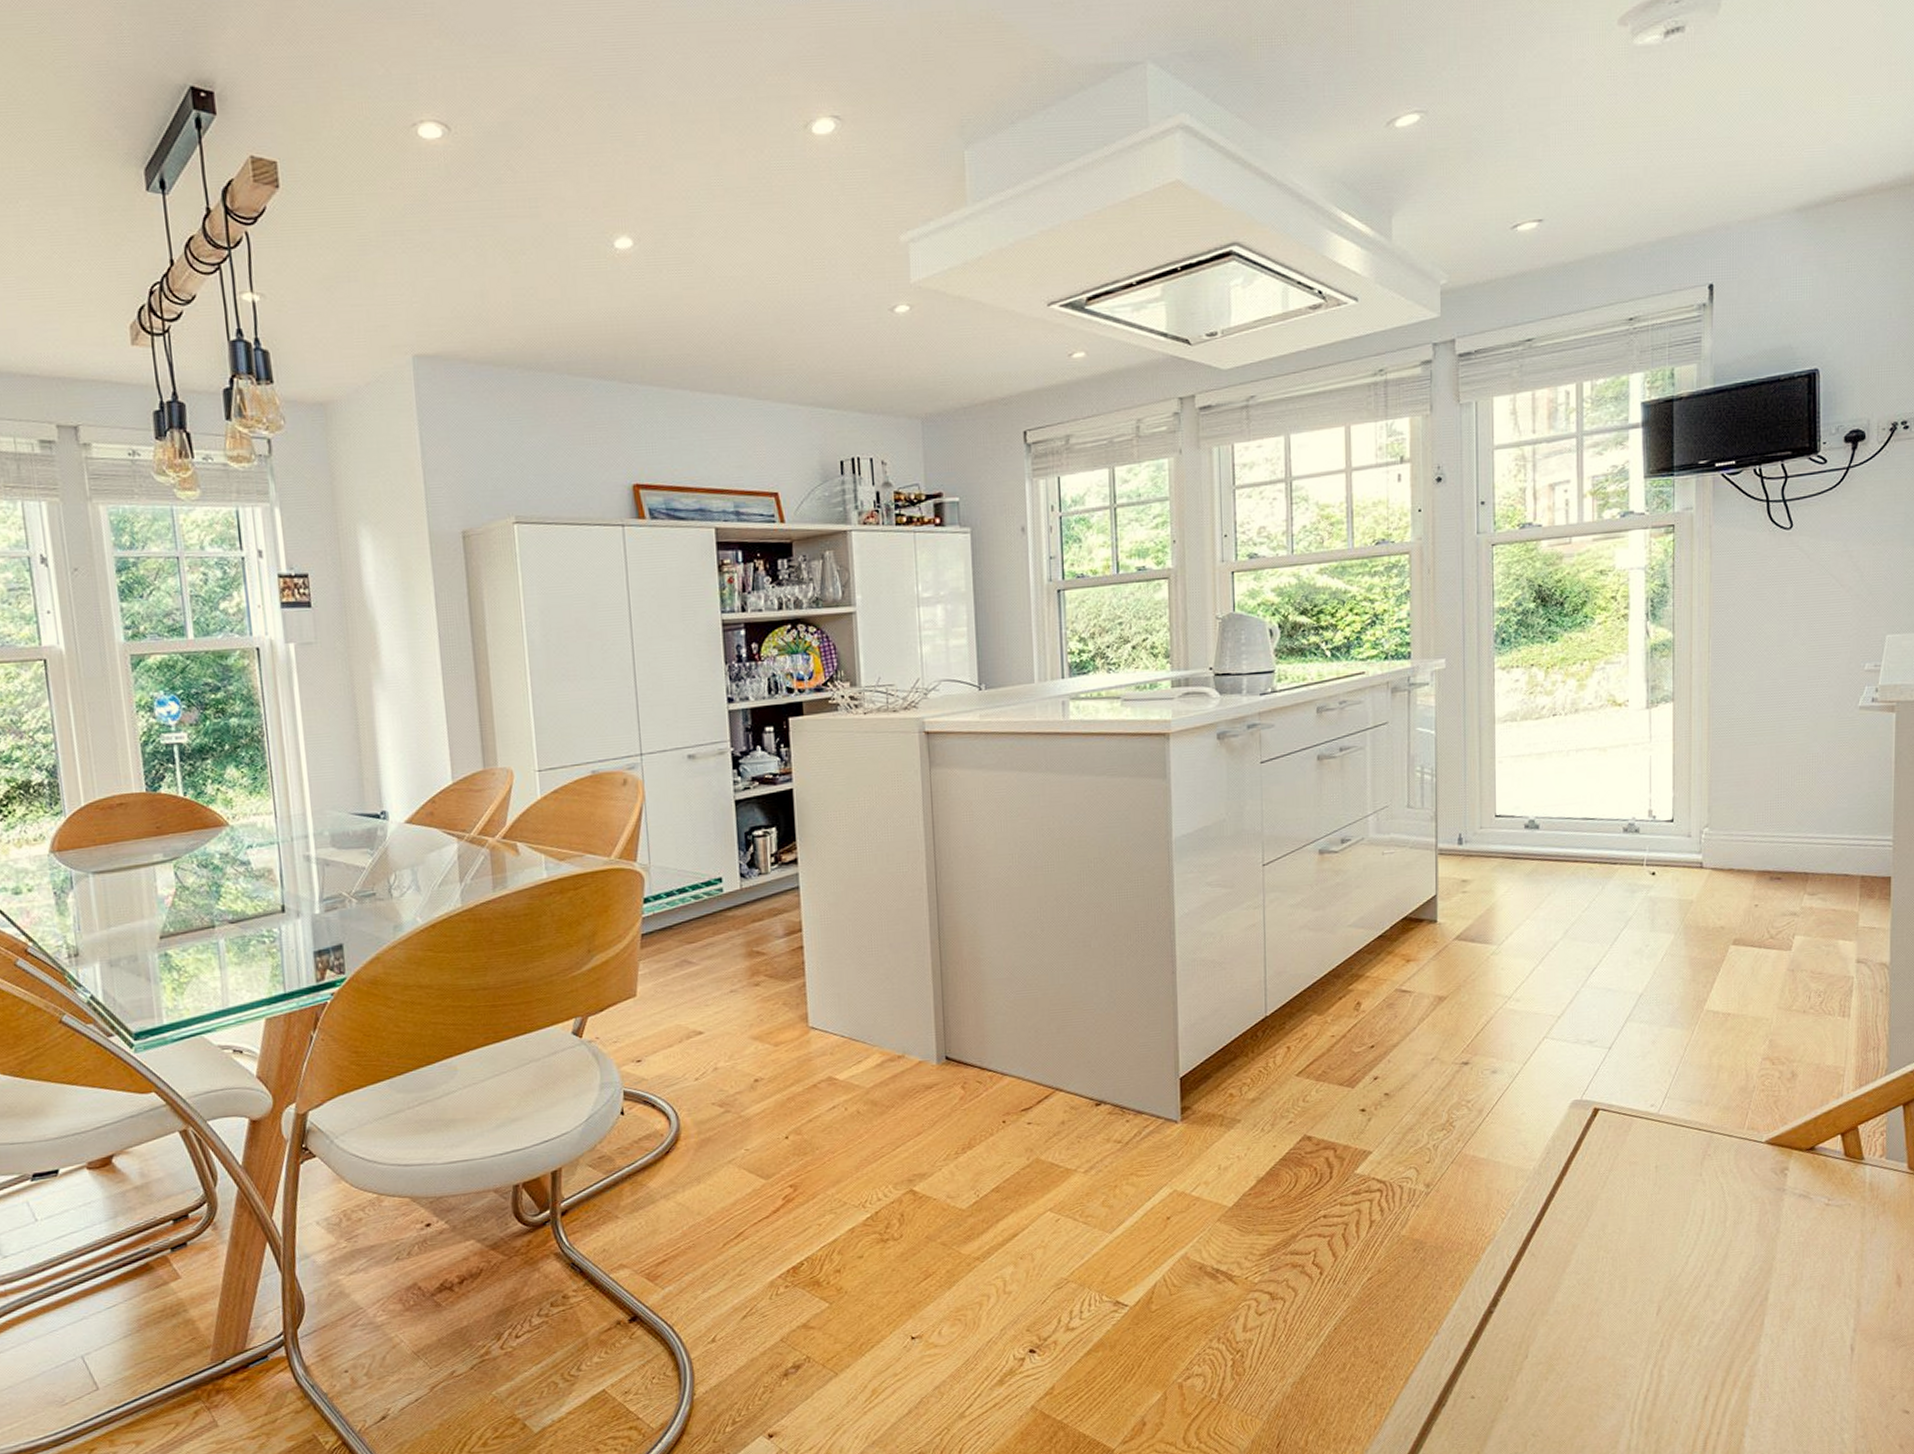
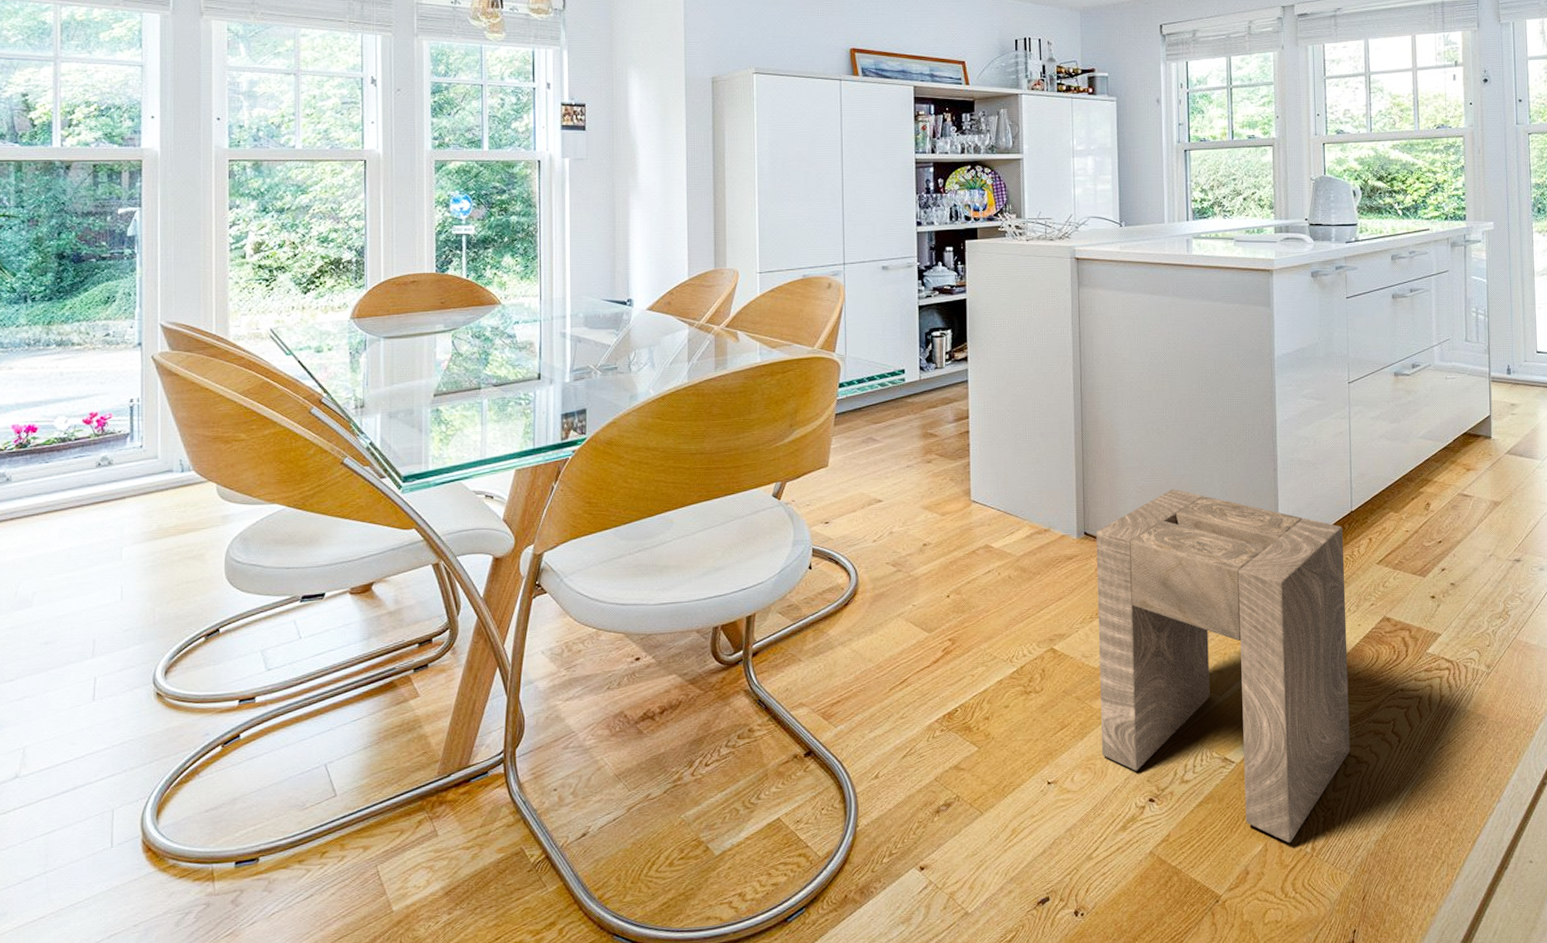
stool: none [959,1001,1264,1391] -> present [1096,489,1351,844]

